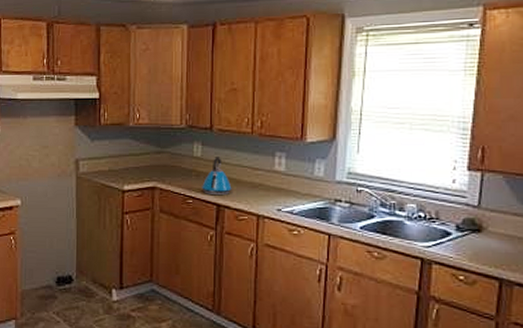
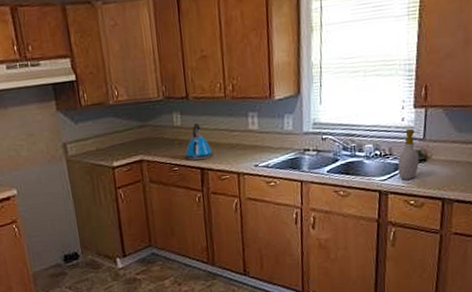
soap bottle: none [445,192,474,251] -> present [398,128,420,180]

